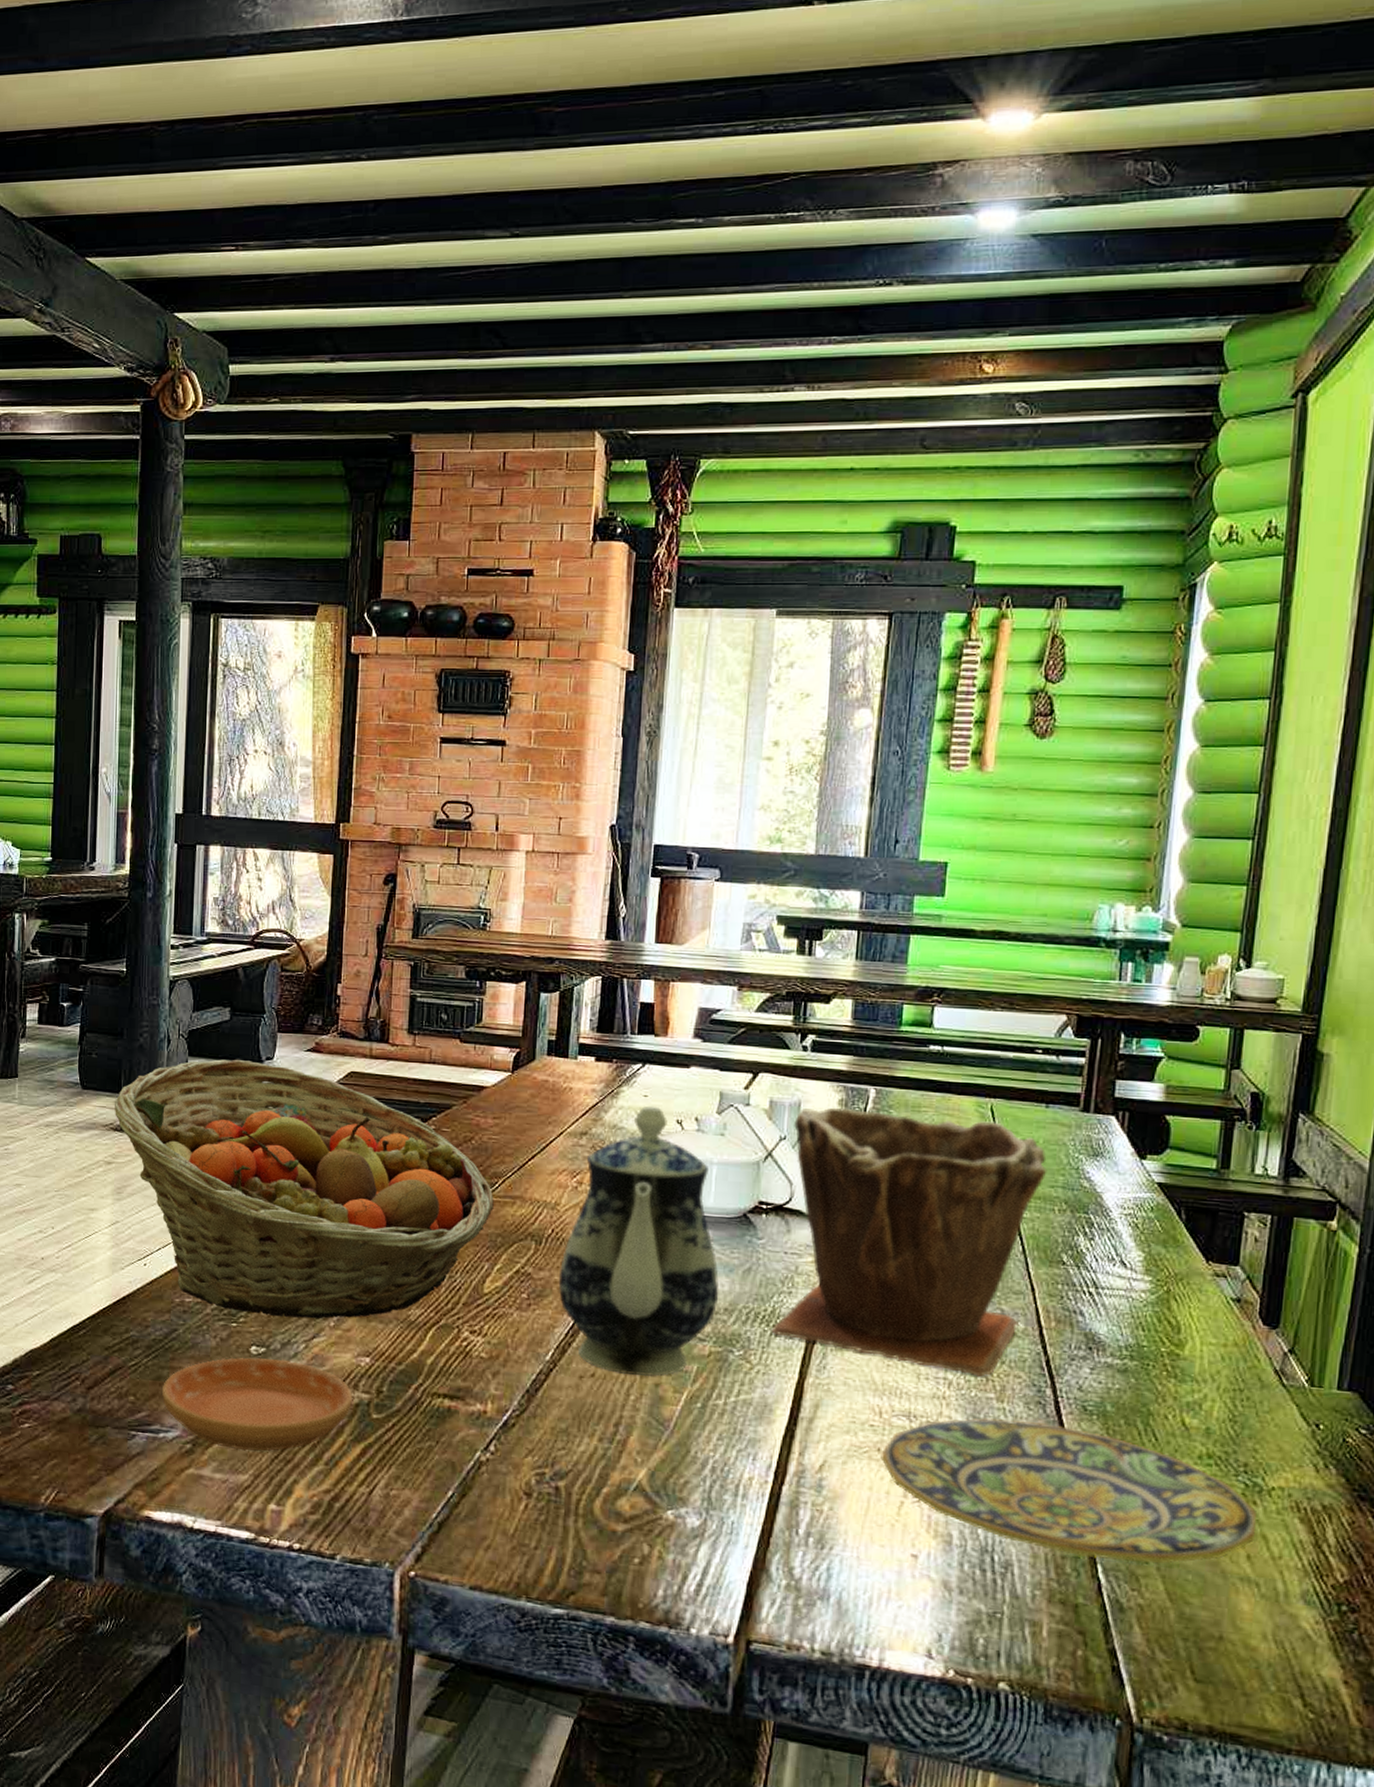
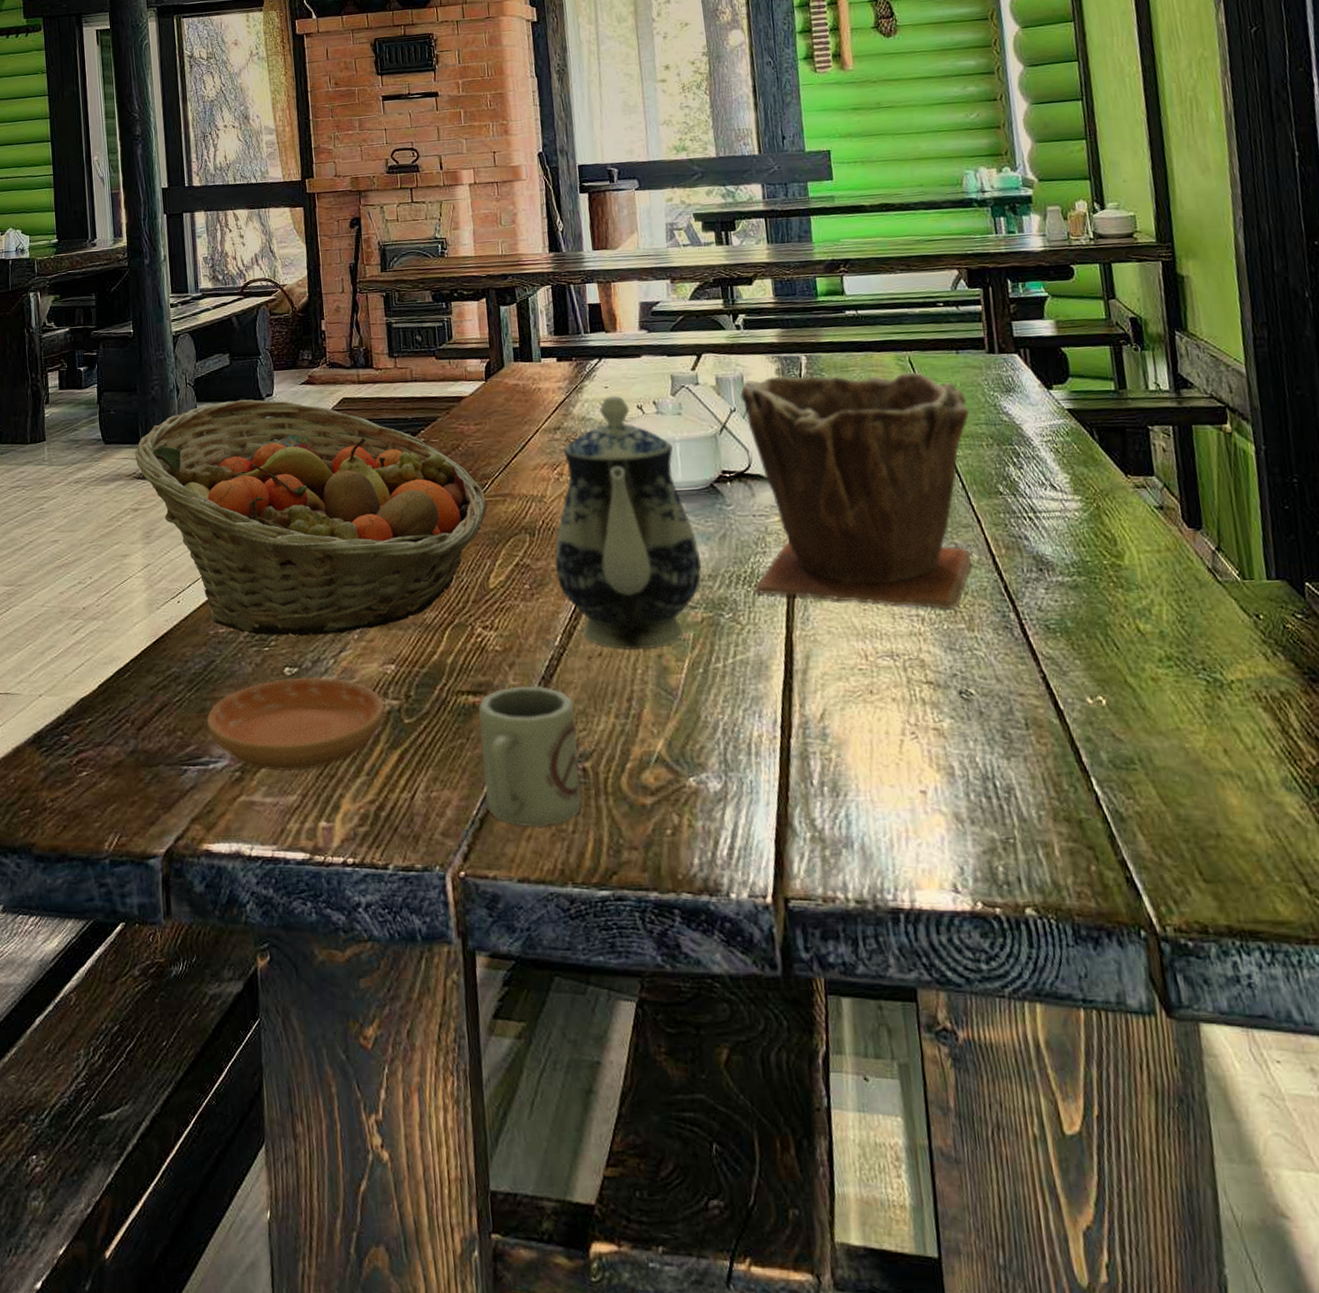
cup: none [447,1395,557,1539] -> present [479,685,582,827]
plate: present [880,1418,1256,1564] -> none [874,646,1227,772]

